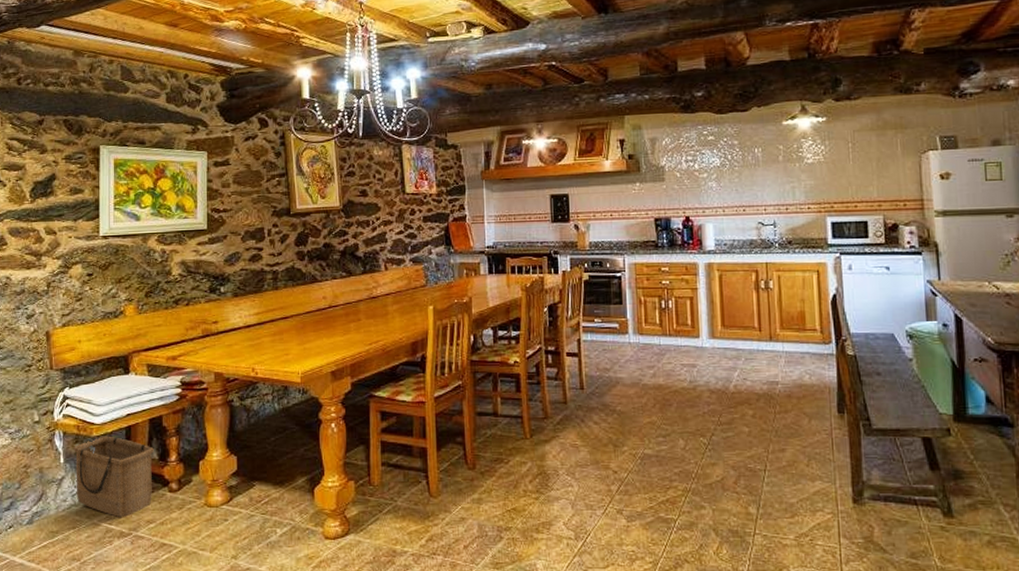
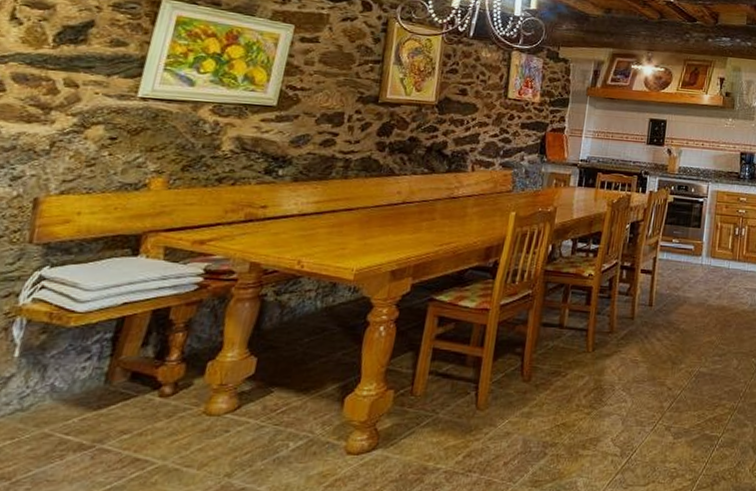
basket: present [73,435,154,518] -> none [26,326,150,427]

